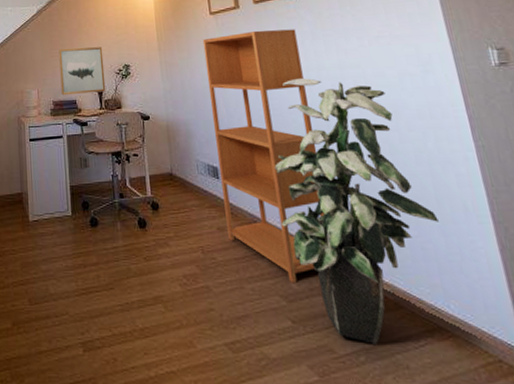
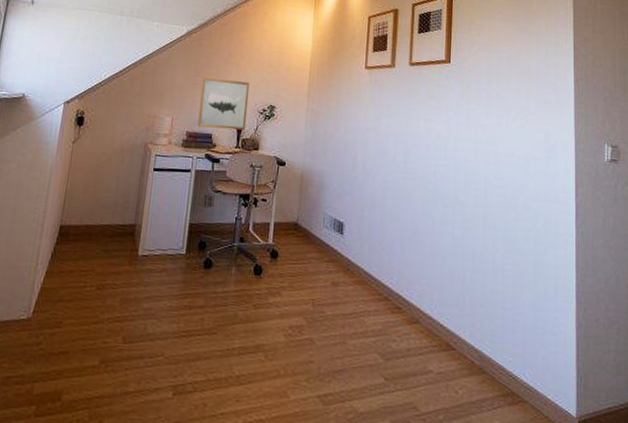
bookcase: present [202,29,325,284] -> none [341,92,443,343]
indoor plant: present [274,77,439,344] -> none [393,145,532,404]

